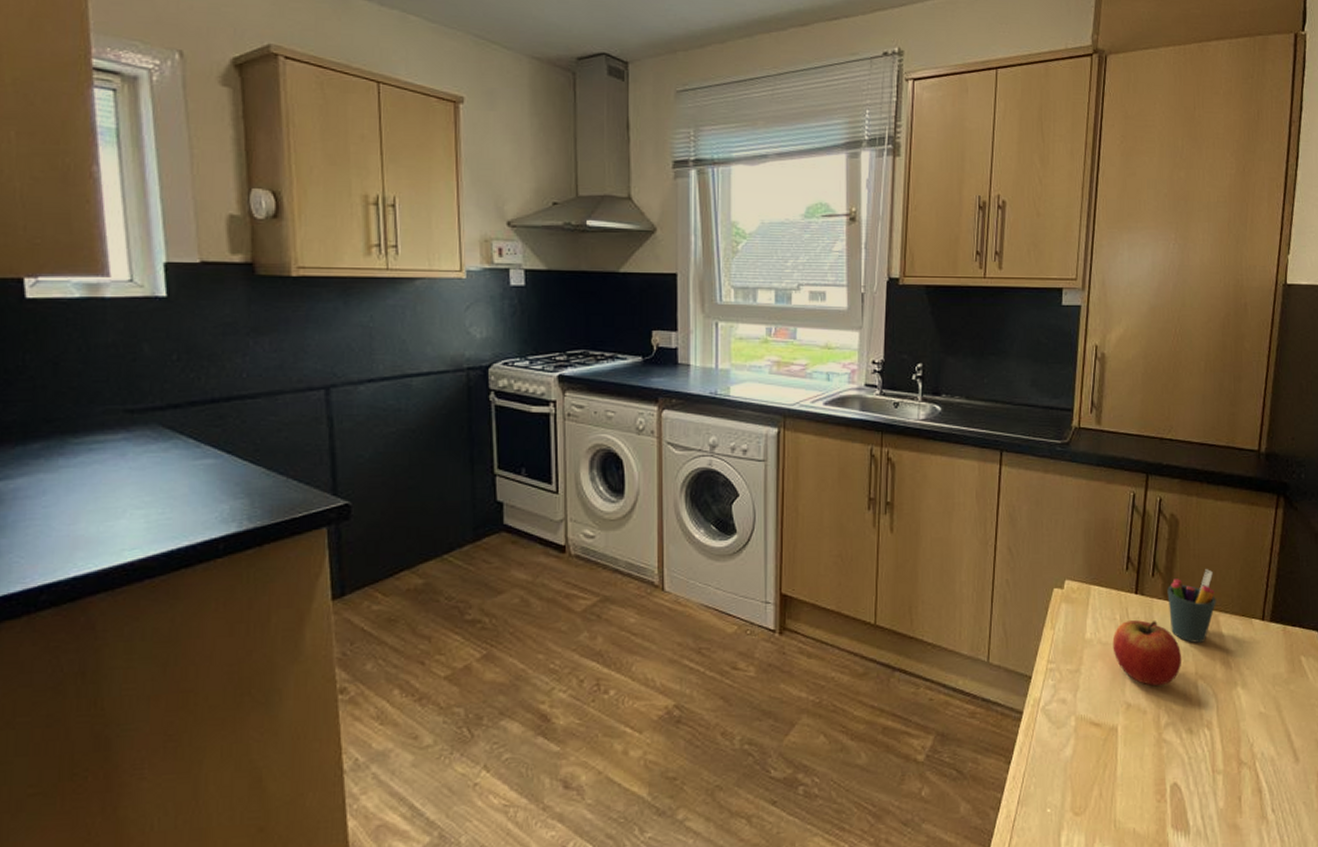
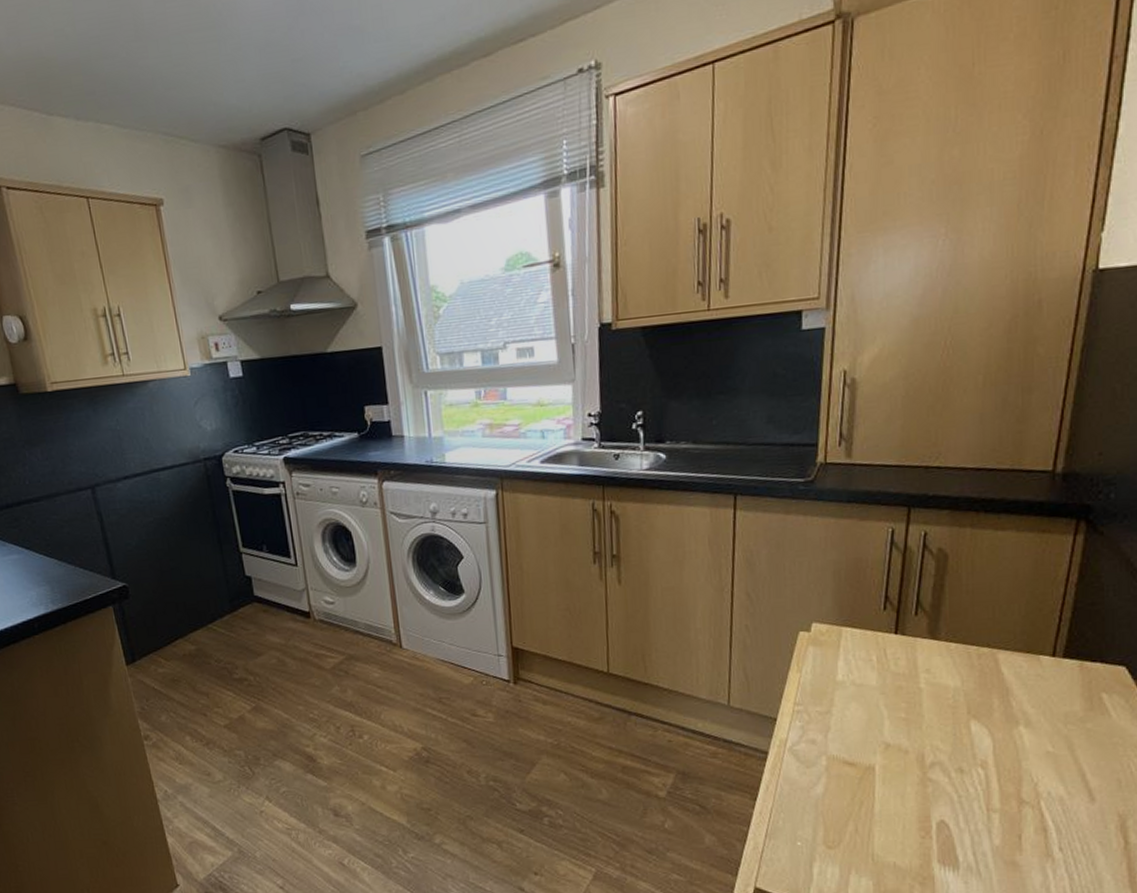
apple: present [1112,620,1182,687] -> none [868,660,952,727]
pen holder: present [1167,569,1216,643] -> none [933,605,994,682]

